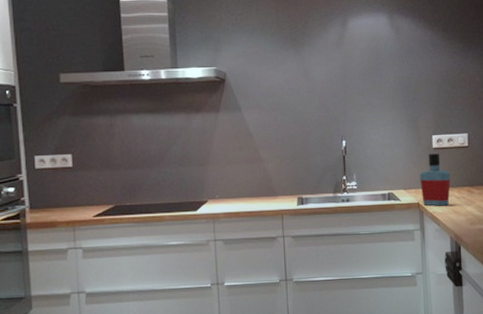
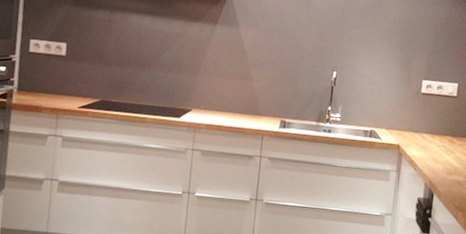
bottle: present [420,153,451,206] -> none [403,98,435,152]

